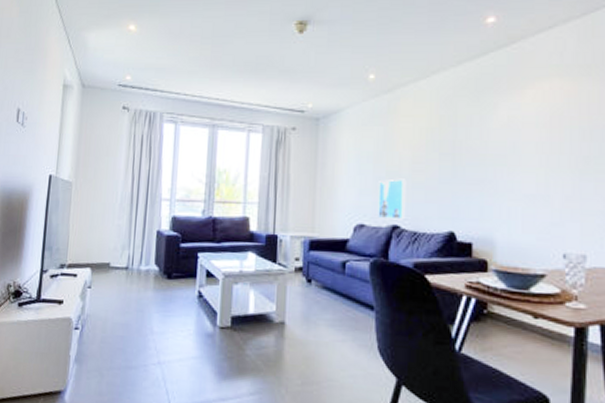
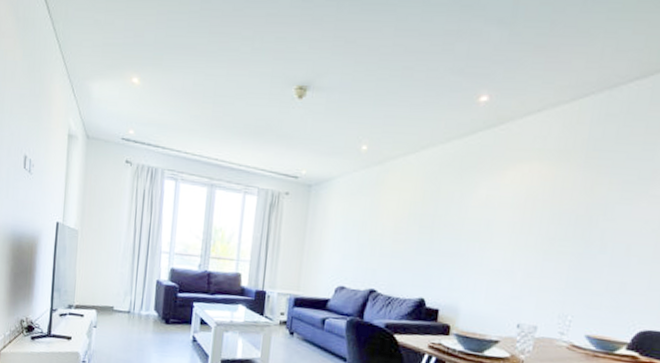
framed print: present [378,178,407,220] -> none [358,247,387,285]

